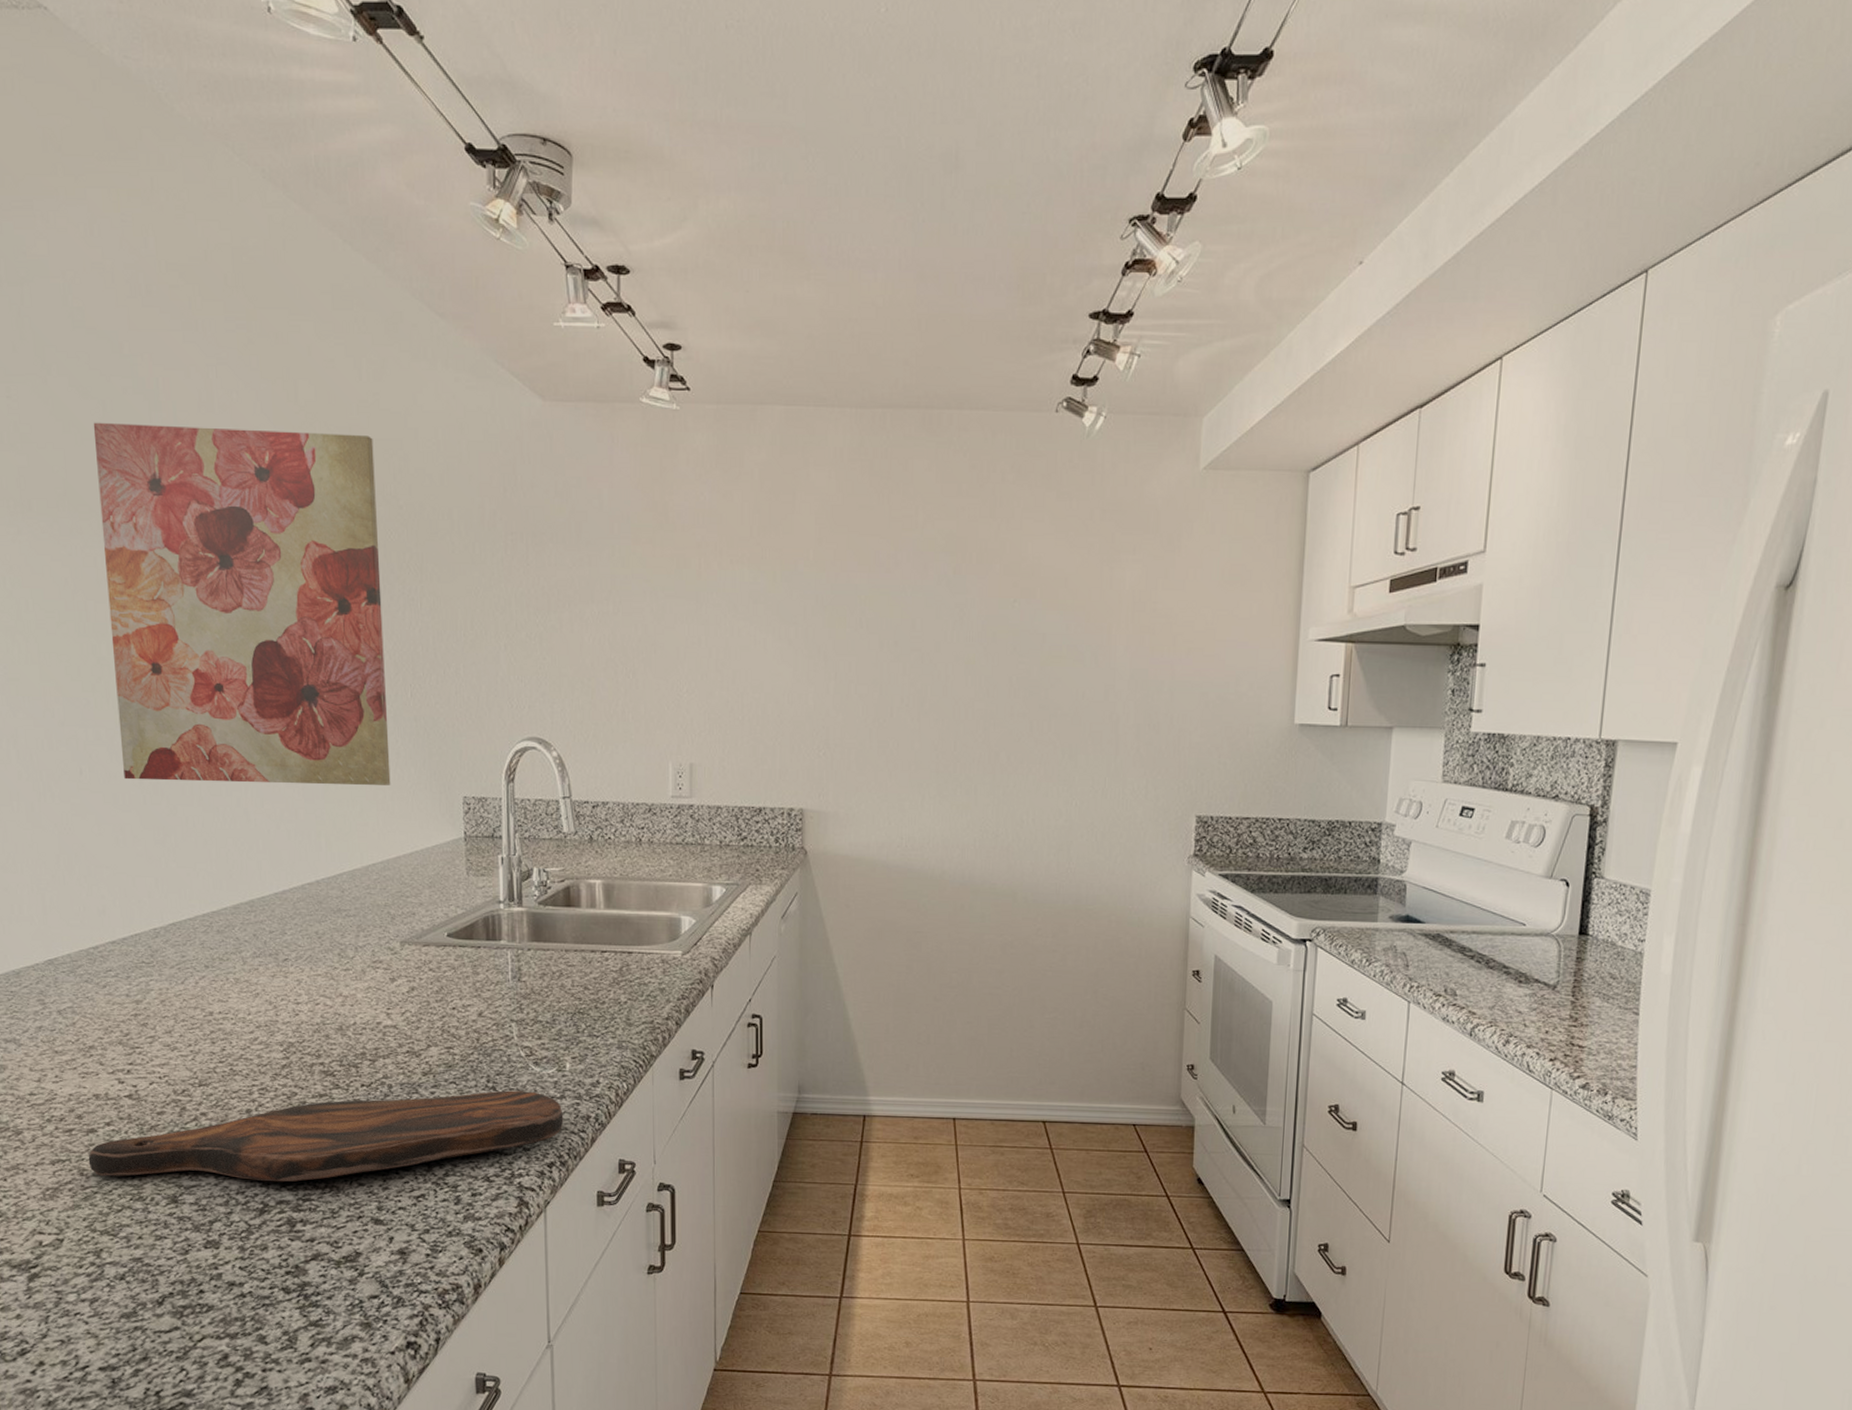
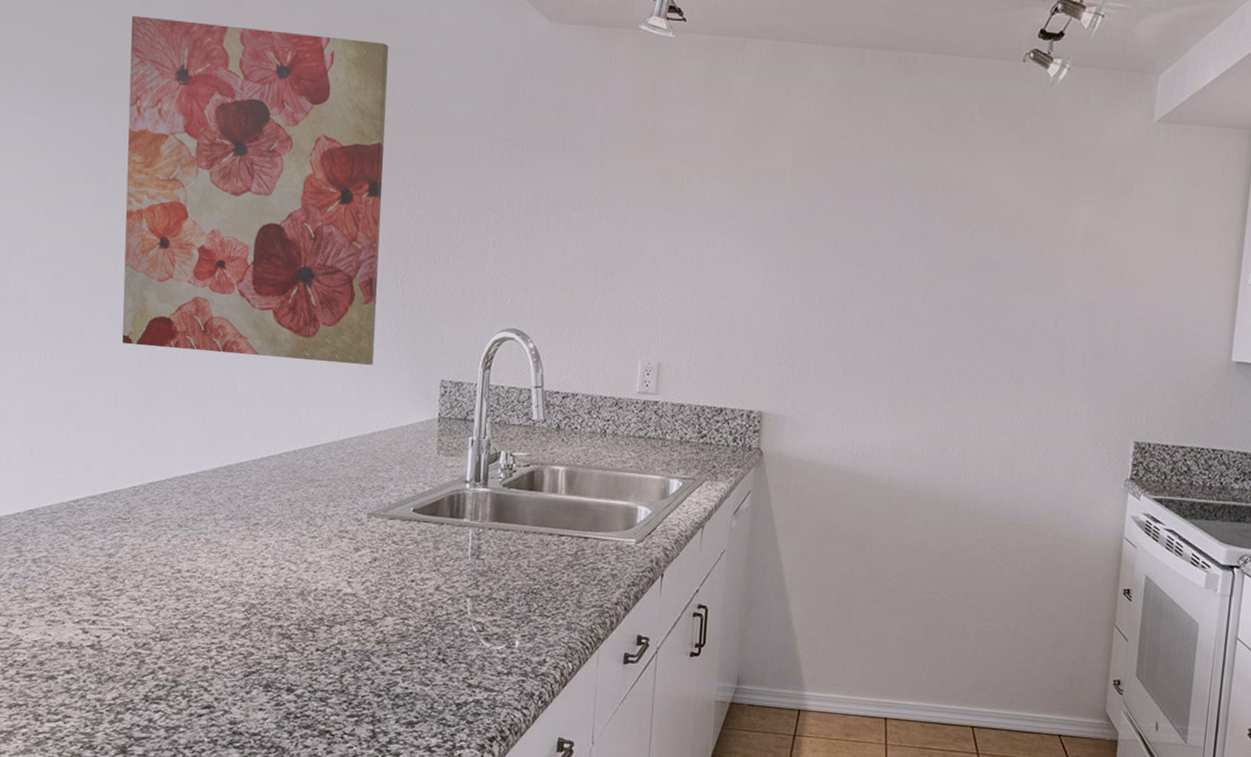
cutting board: present [88,1090,564,1182] -> none [44,663,509,740]

